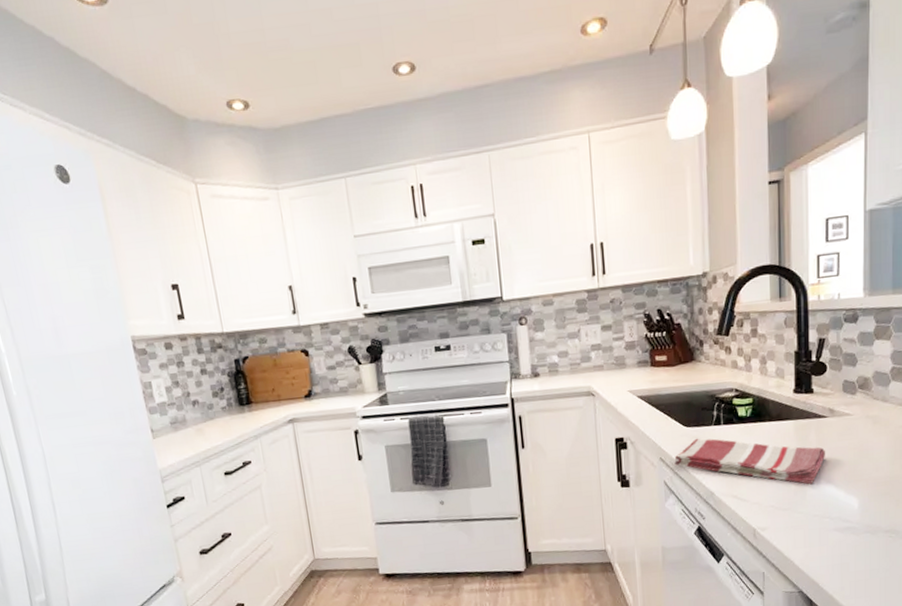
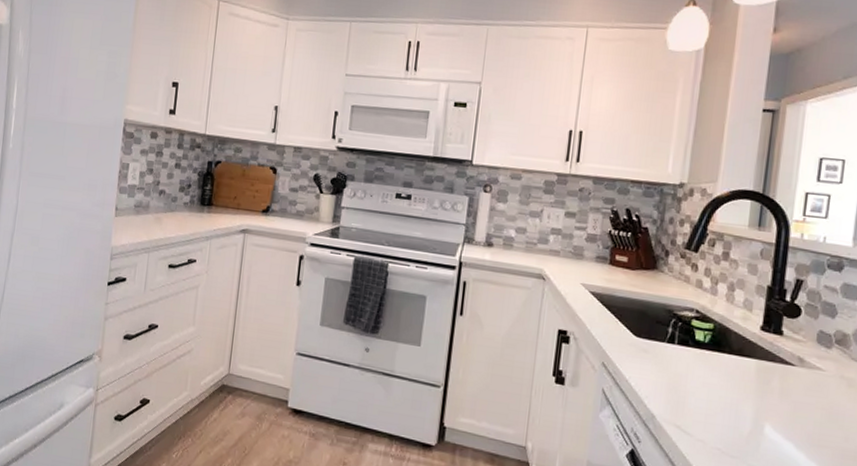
dish towel: present [674,438,825,485] -> none [617,351,788,437]

